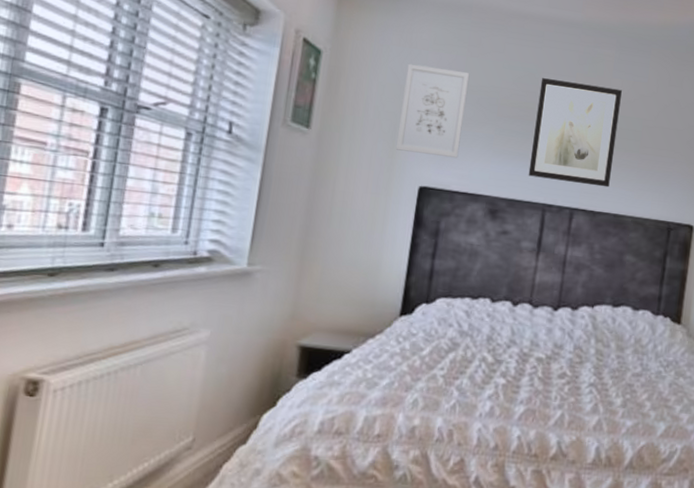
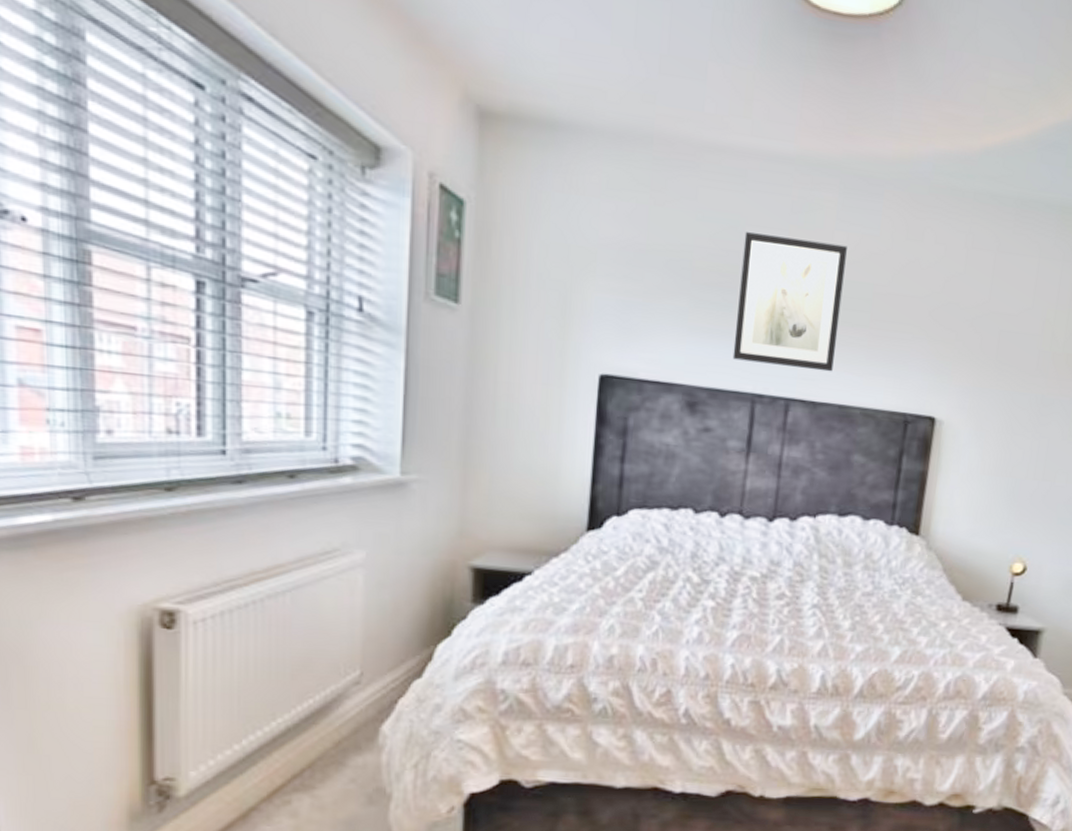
wall art: present [395,63,470,158] -> none [567,216,655,338]

